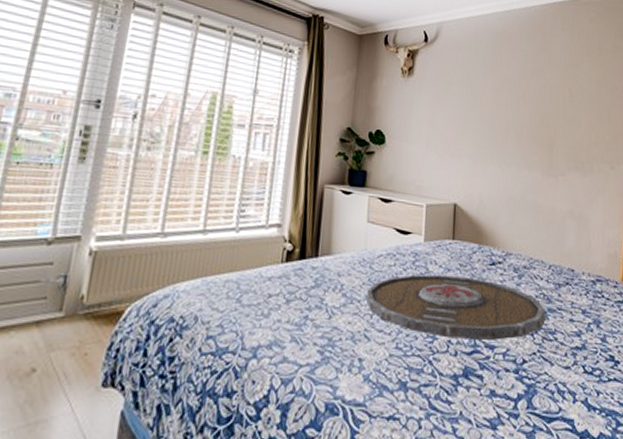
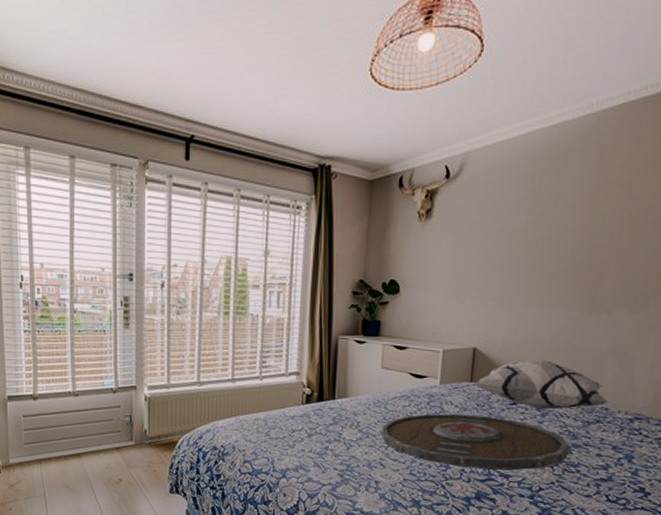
decorative pillow: none [457,217,574,271] -> present [475,359,610,410]

